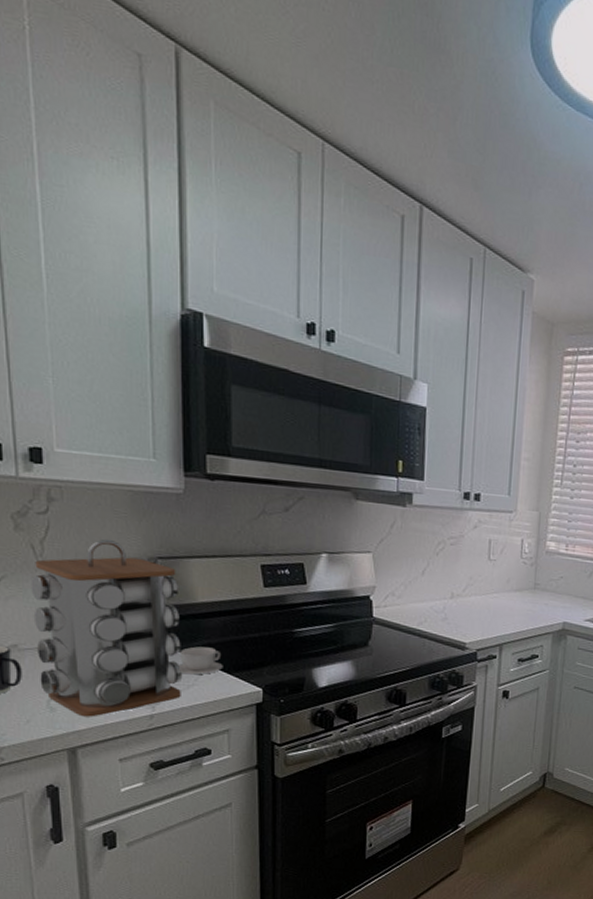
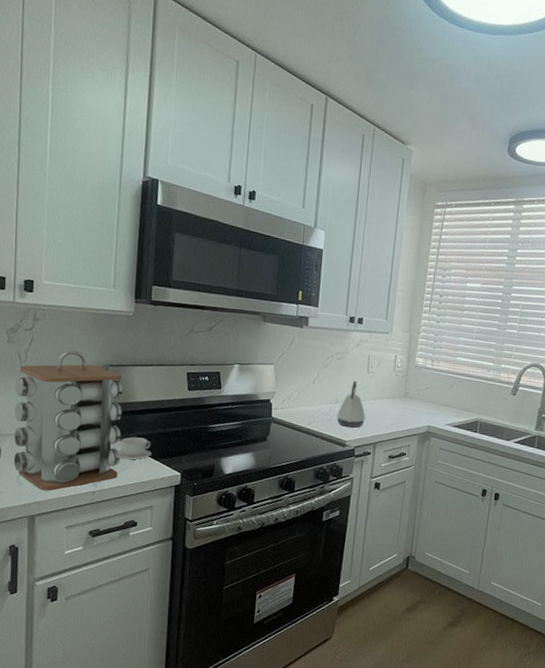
kettle: none [452,570,488,627] -> present [336,380,366,428]

